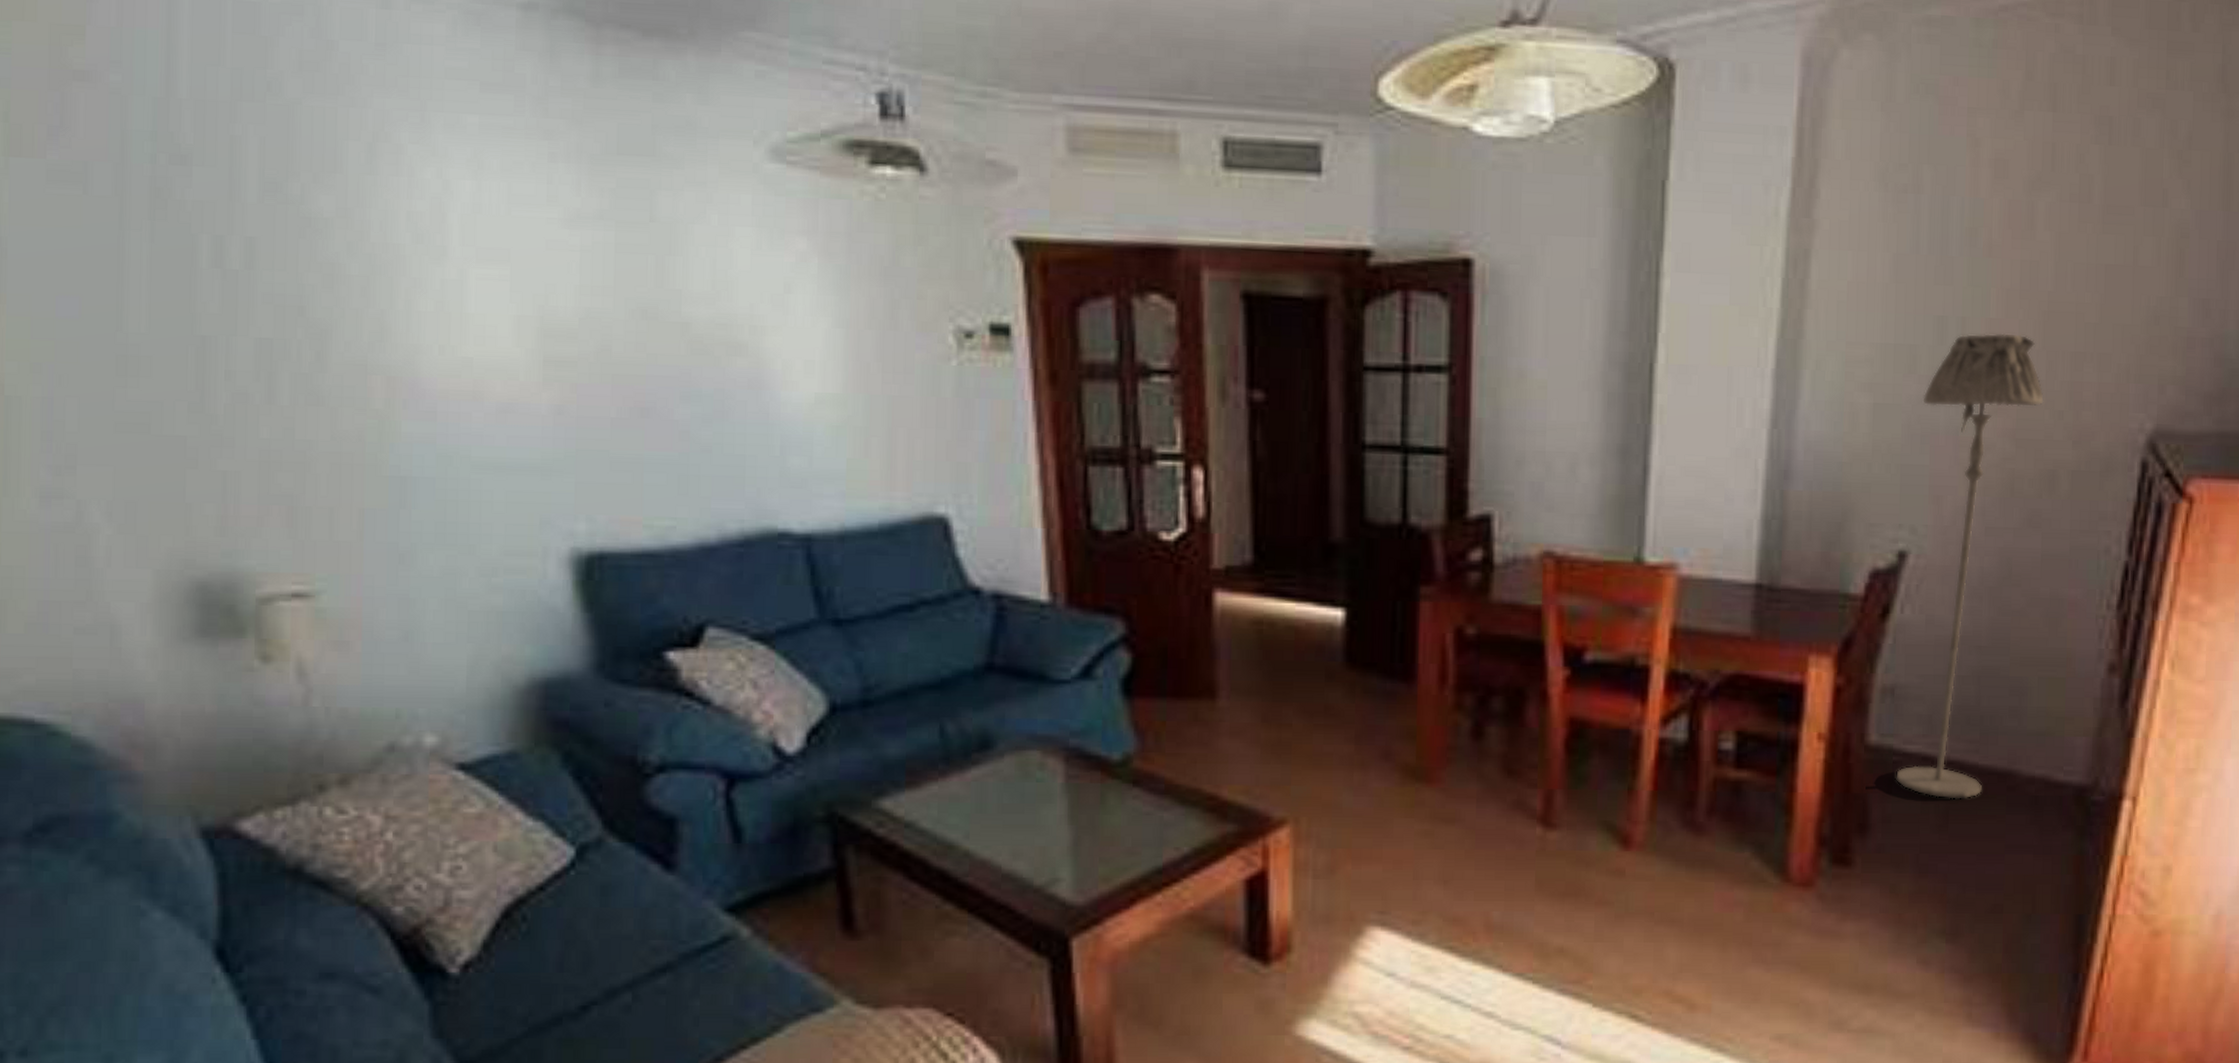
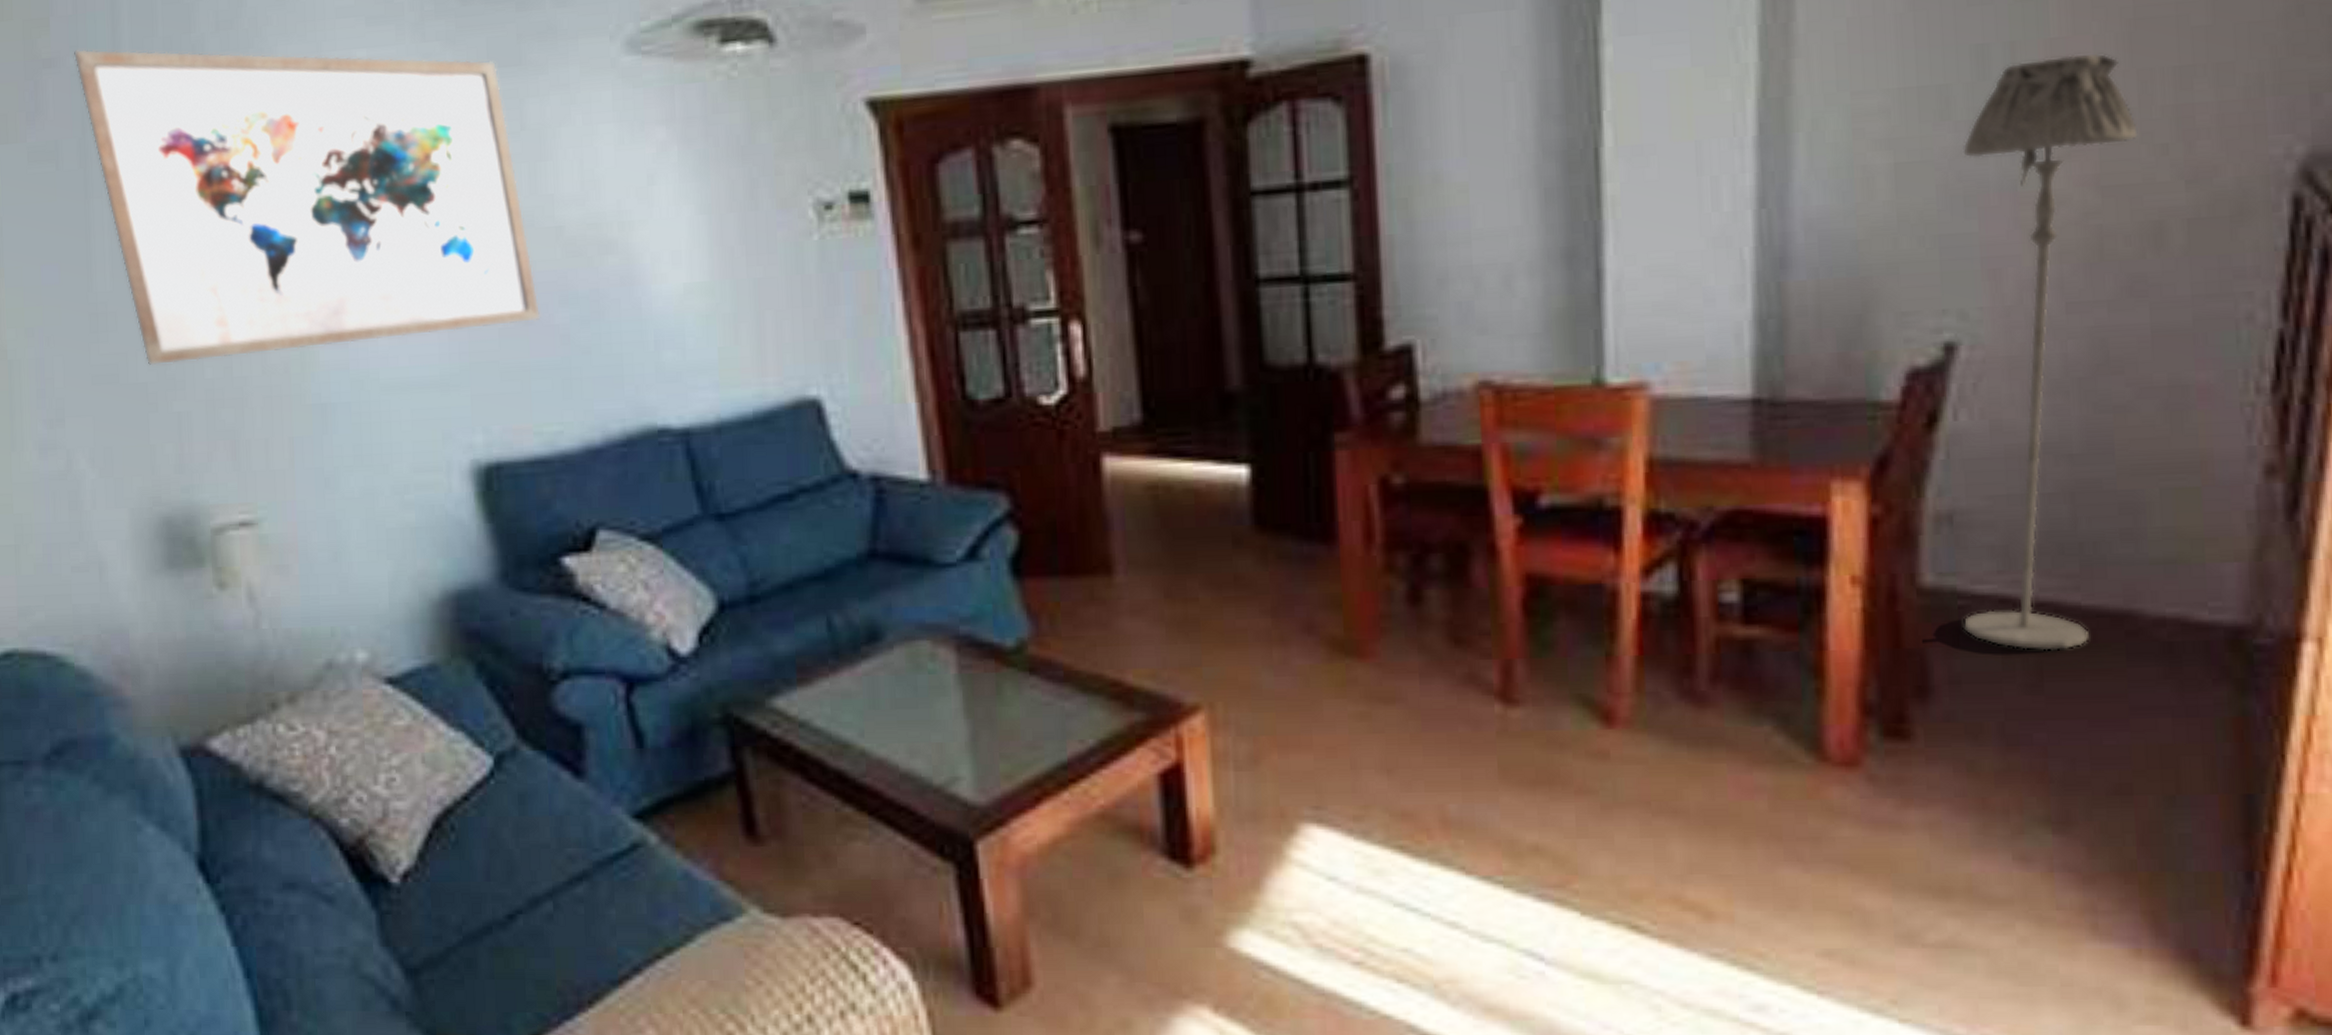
wall art: none [114,65,659,419] -> present [73,49,541,366]

